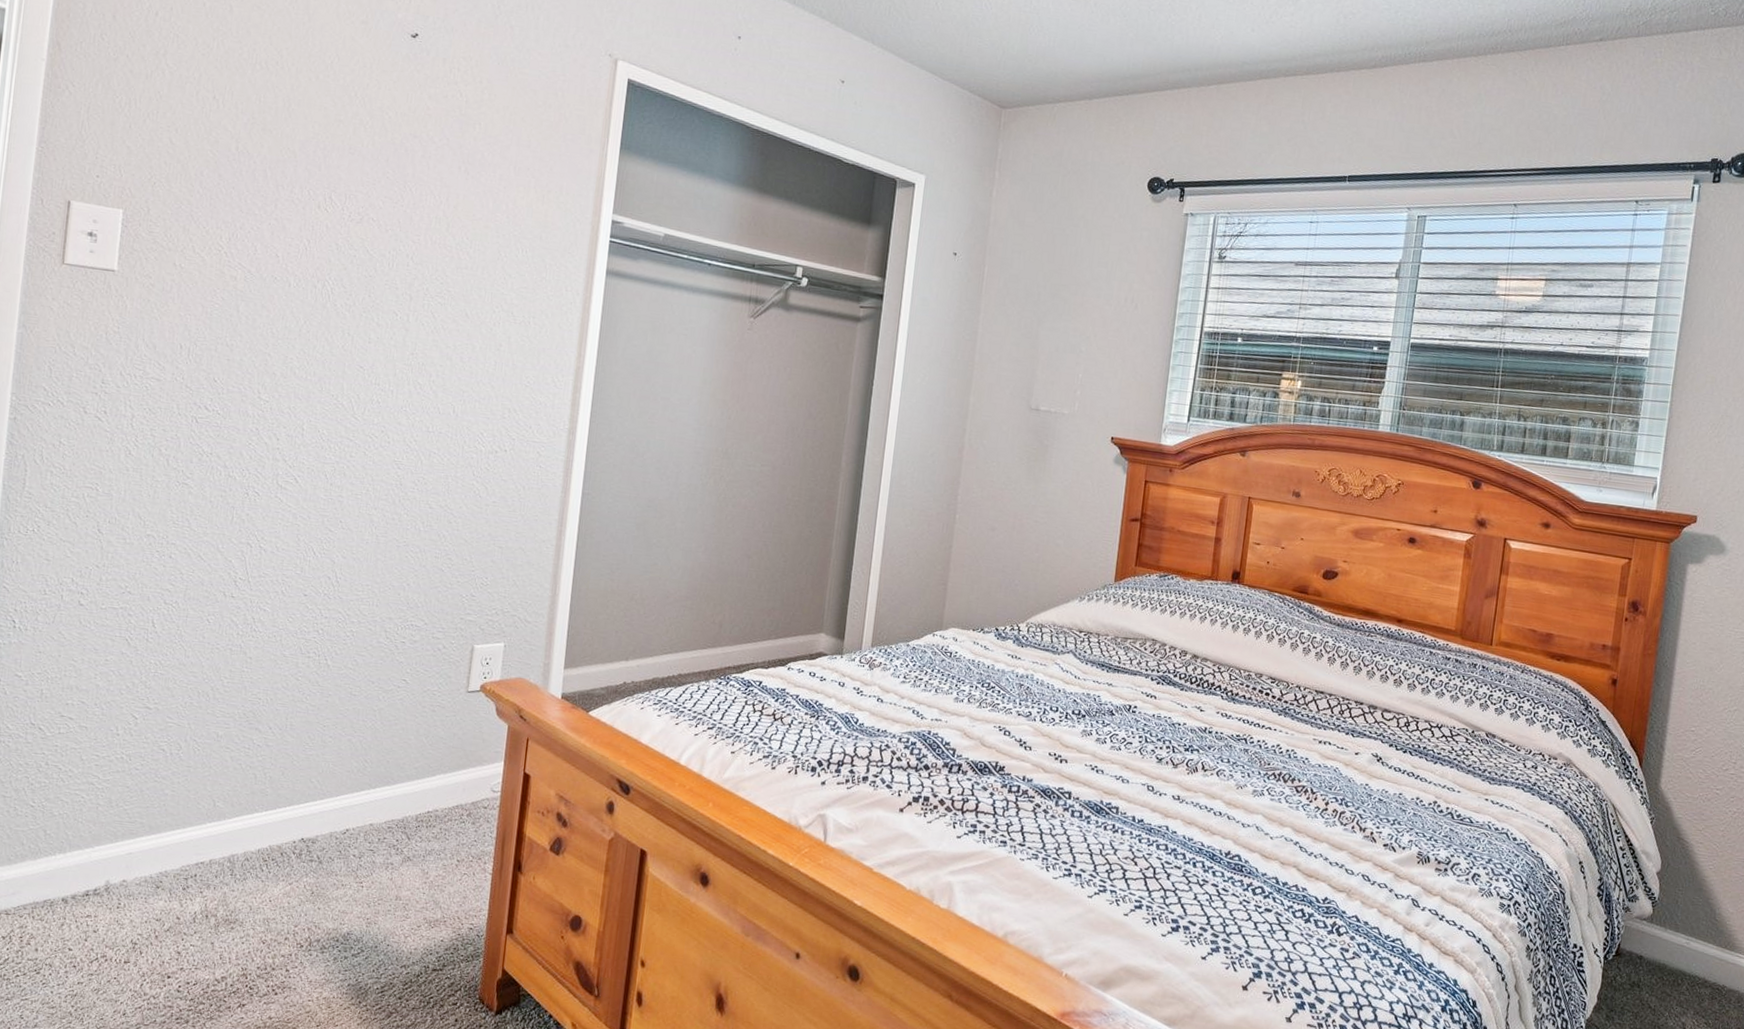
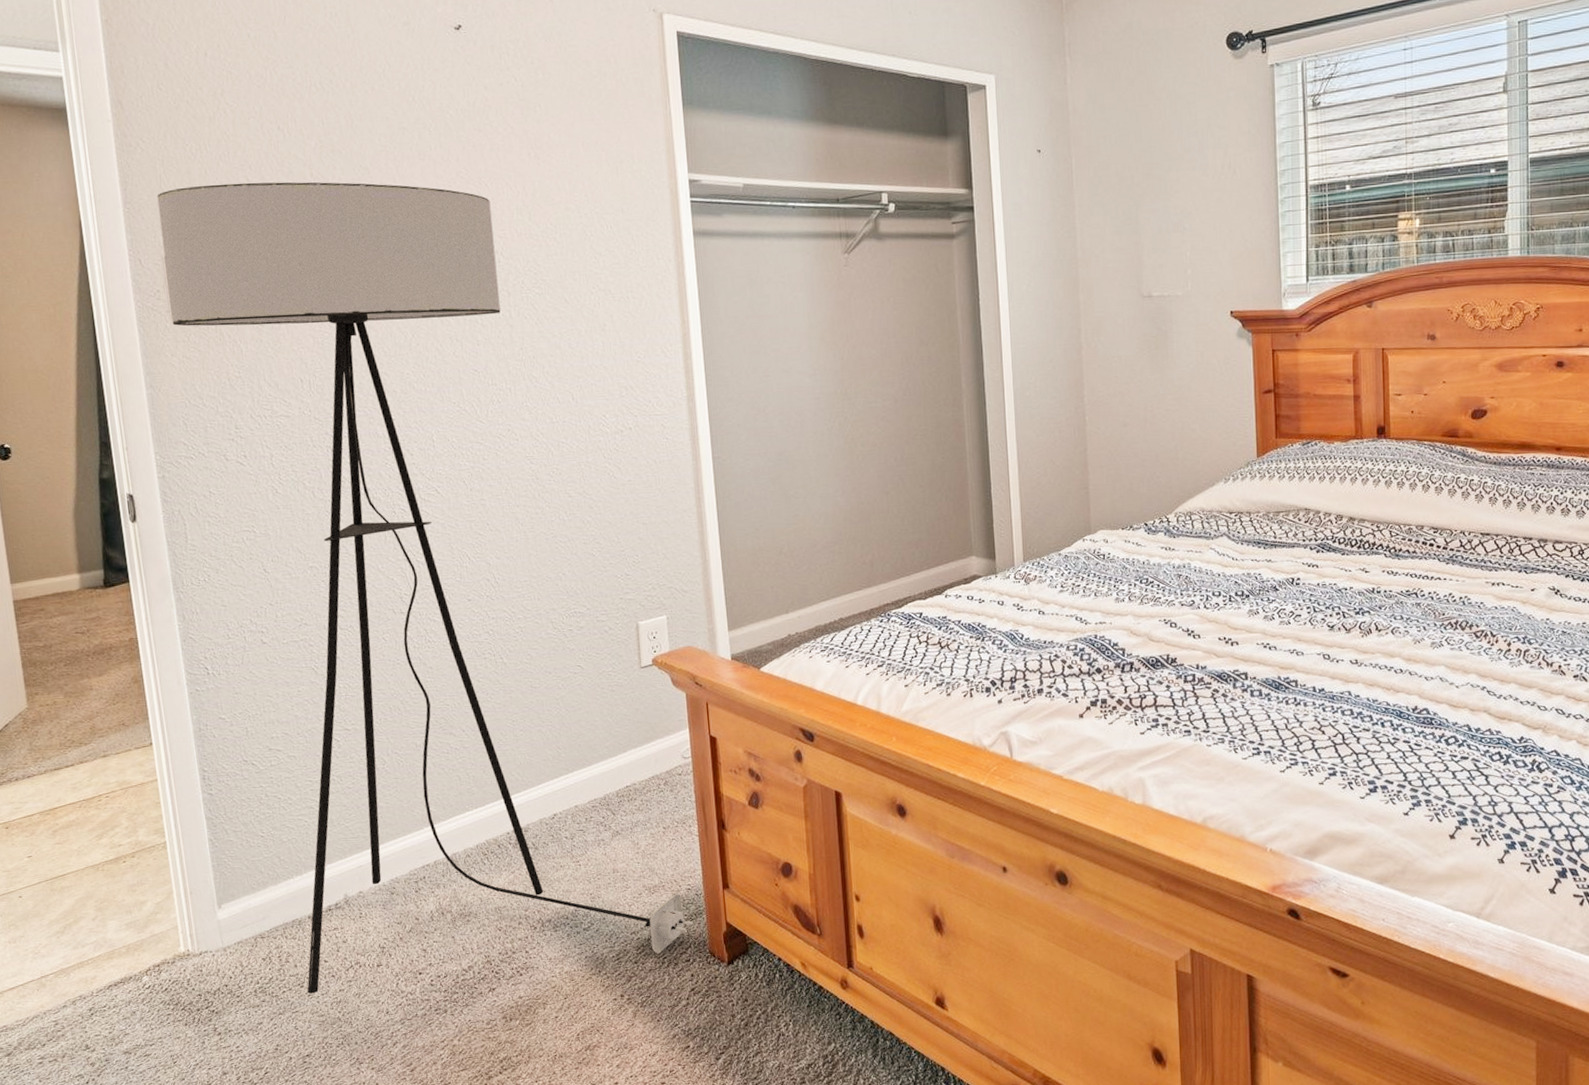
floor lamp: none [43,137,468,992] -> present [157,182,693,994]

